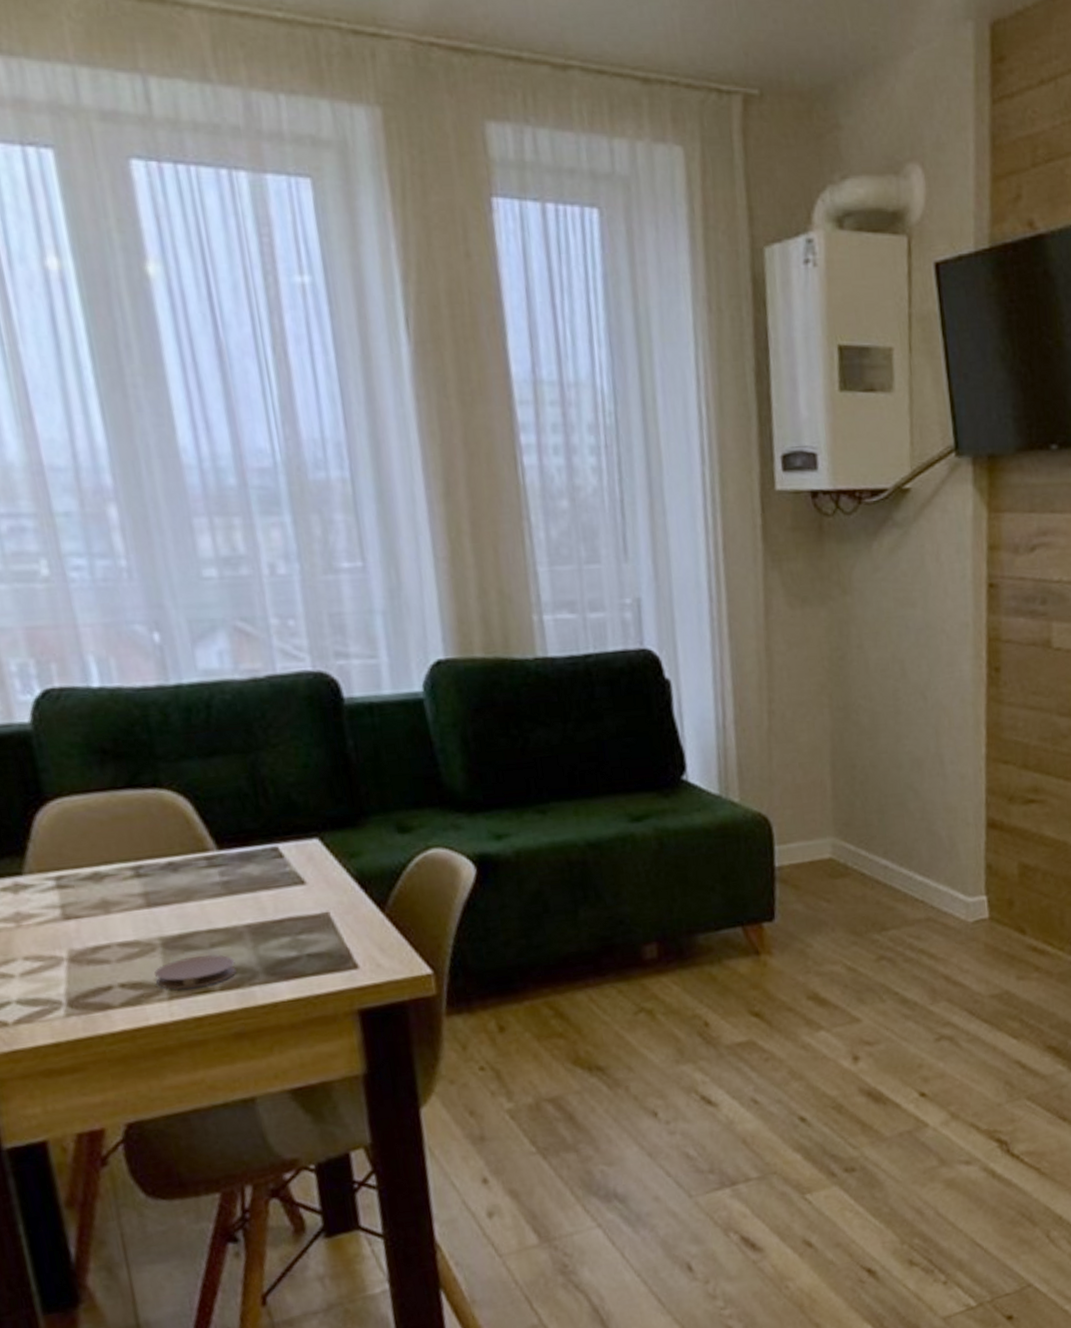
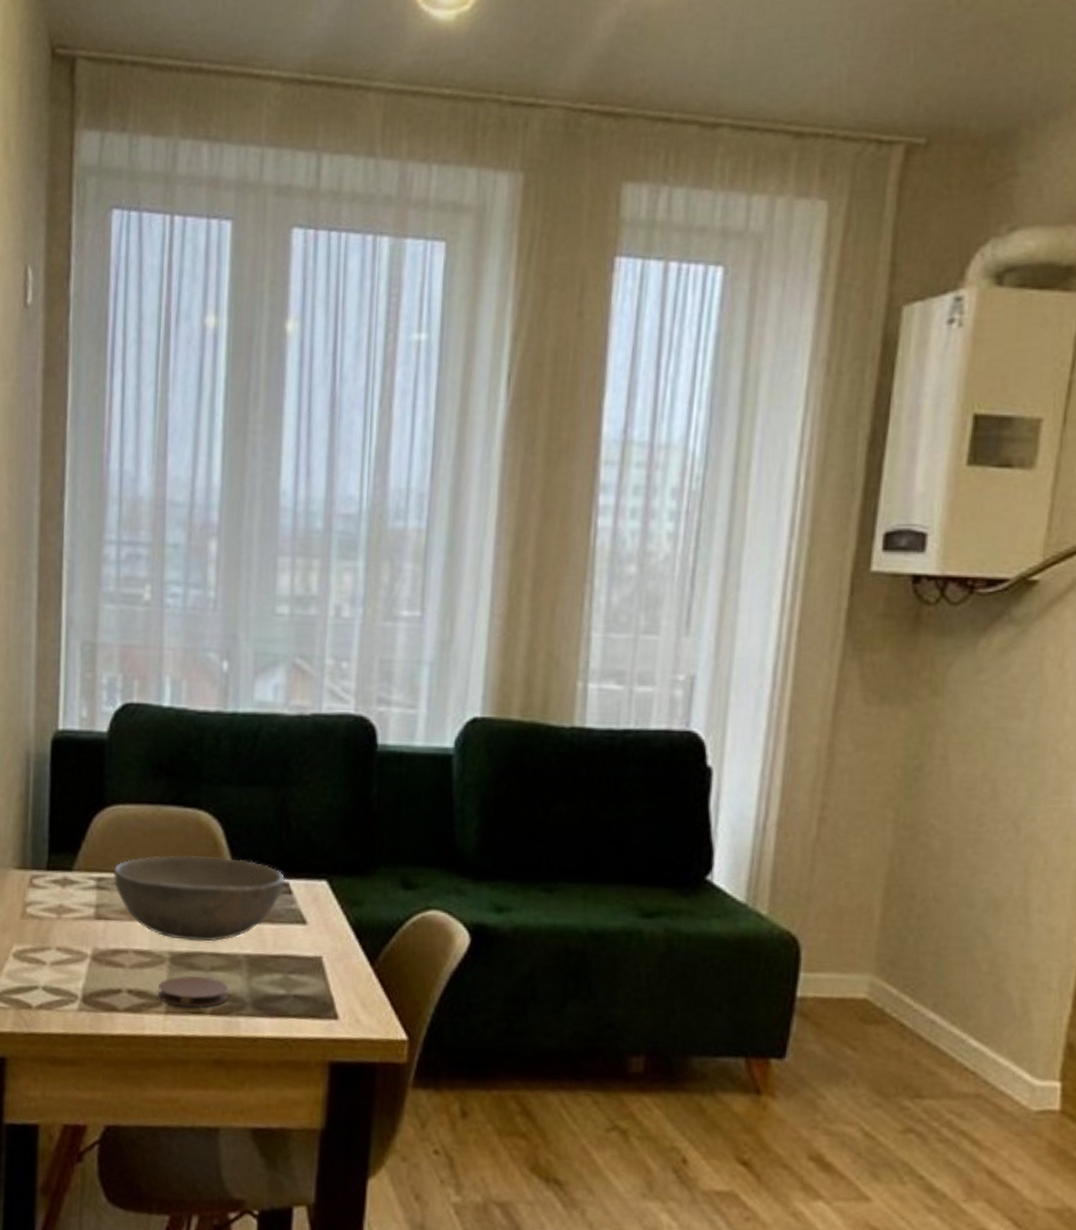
bowl: none [72,832,273,924] -> present [113,856,285,942]

